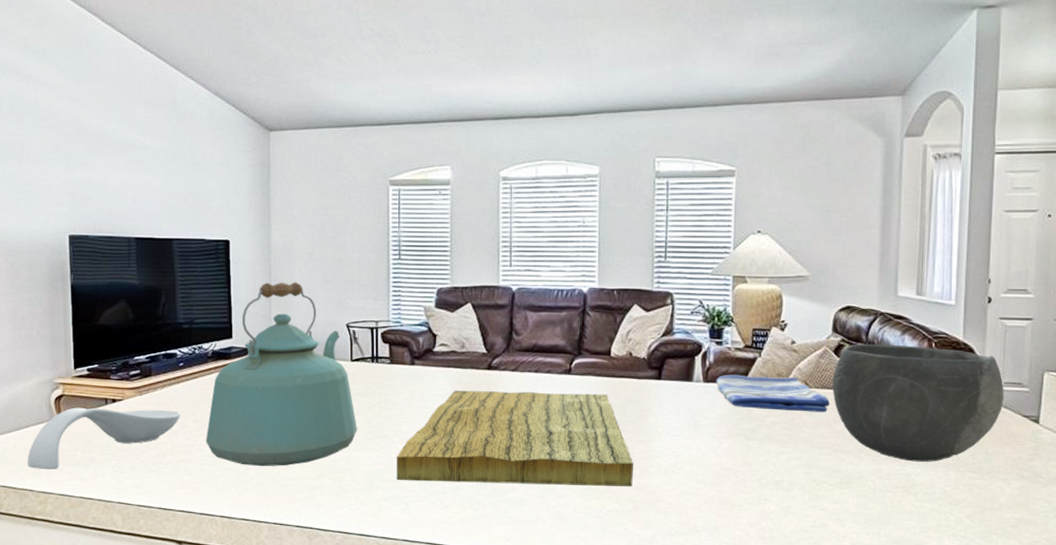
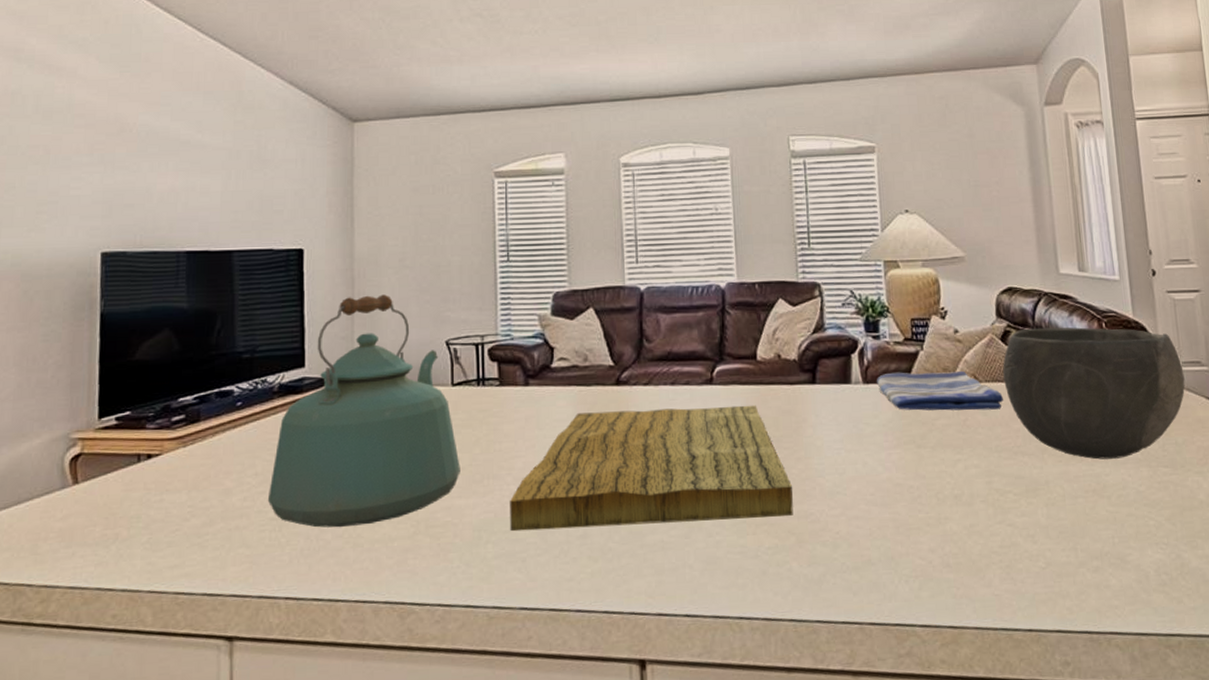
spoon rest: present [27,407,181,470] -> none [26,463,236,556]

